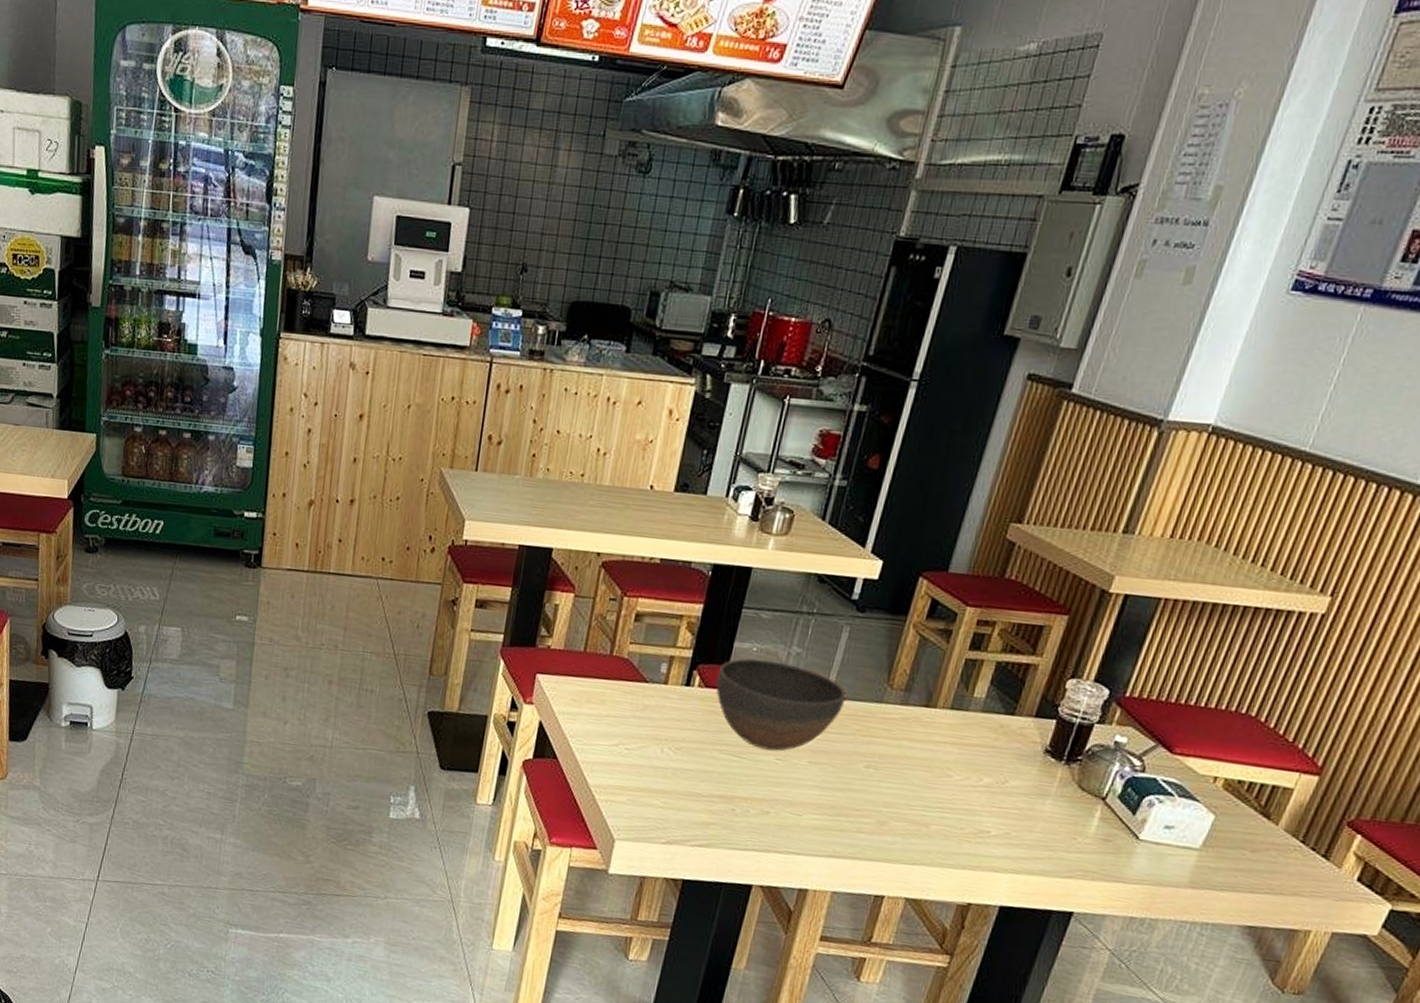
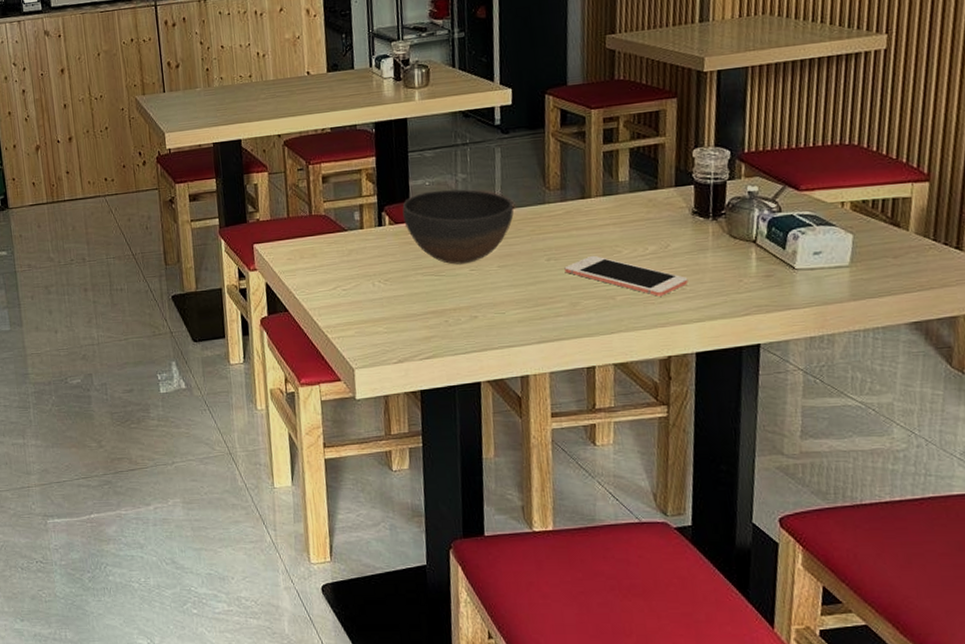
cell phone: none [882,773,1017,836] -> present [564,255,689,297]

